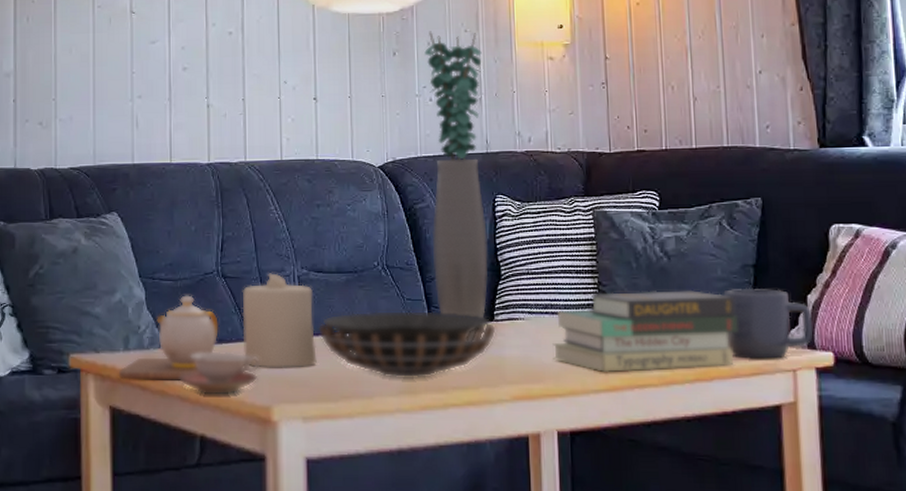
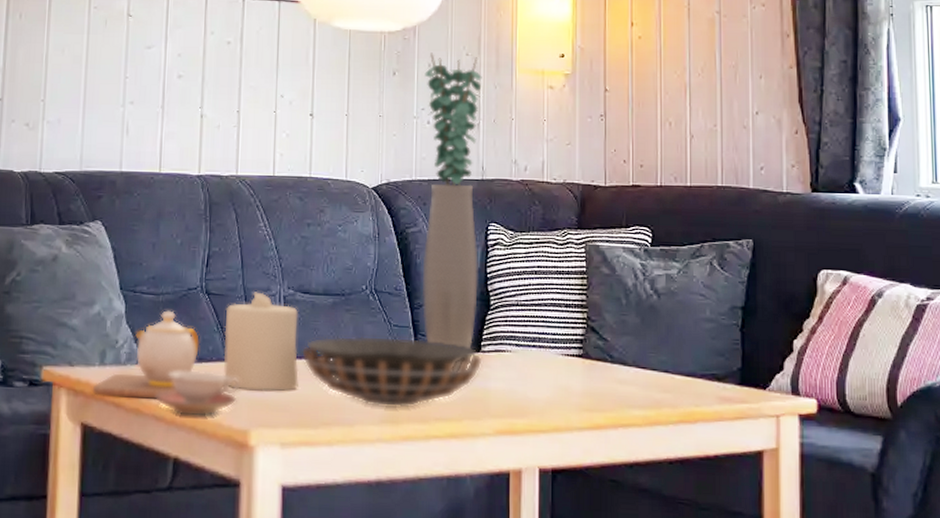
books: present [552,290,738,373] -> none [538,328,724,411]
mug: present [723,288,813,359] -> none [711,330,797,404]

